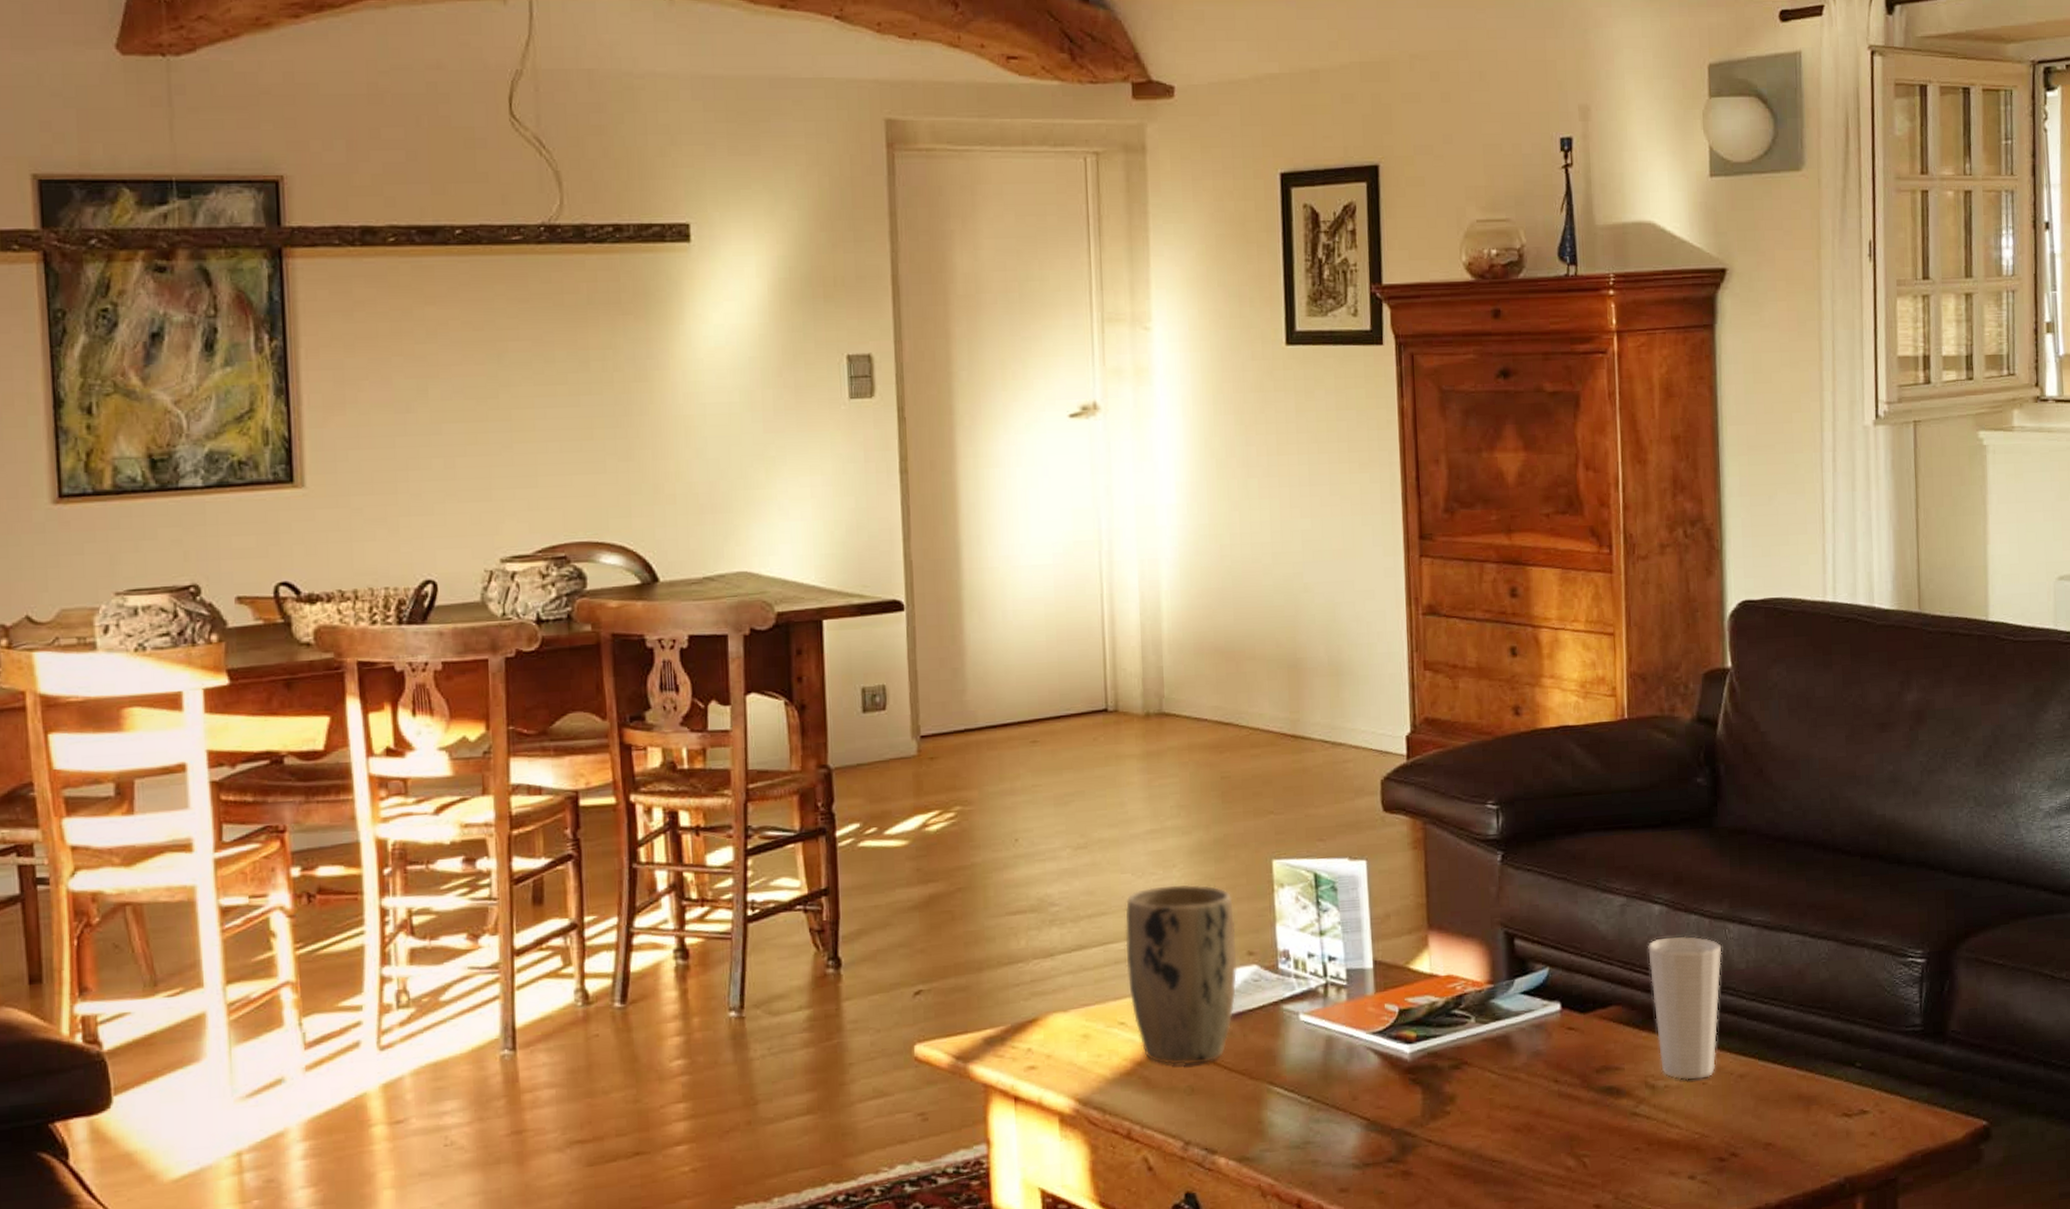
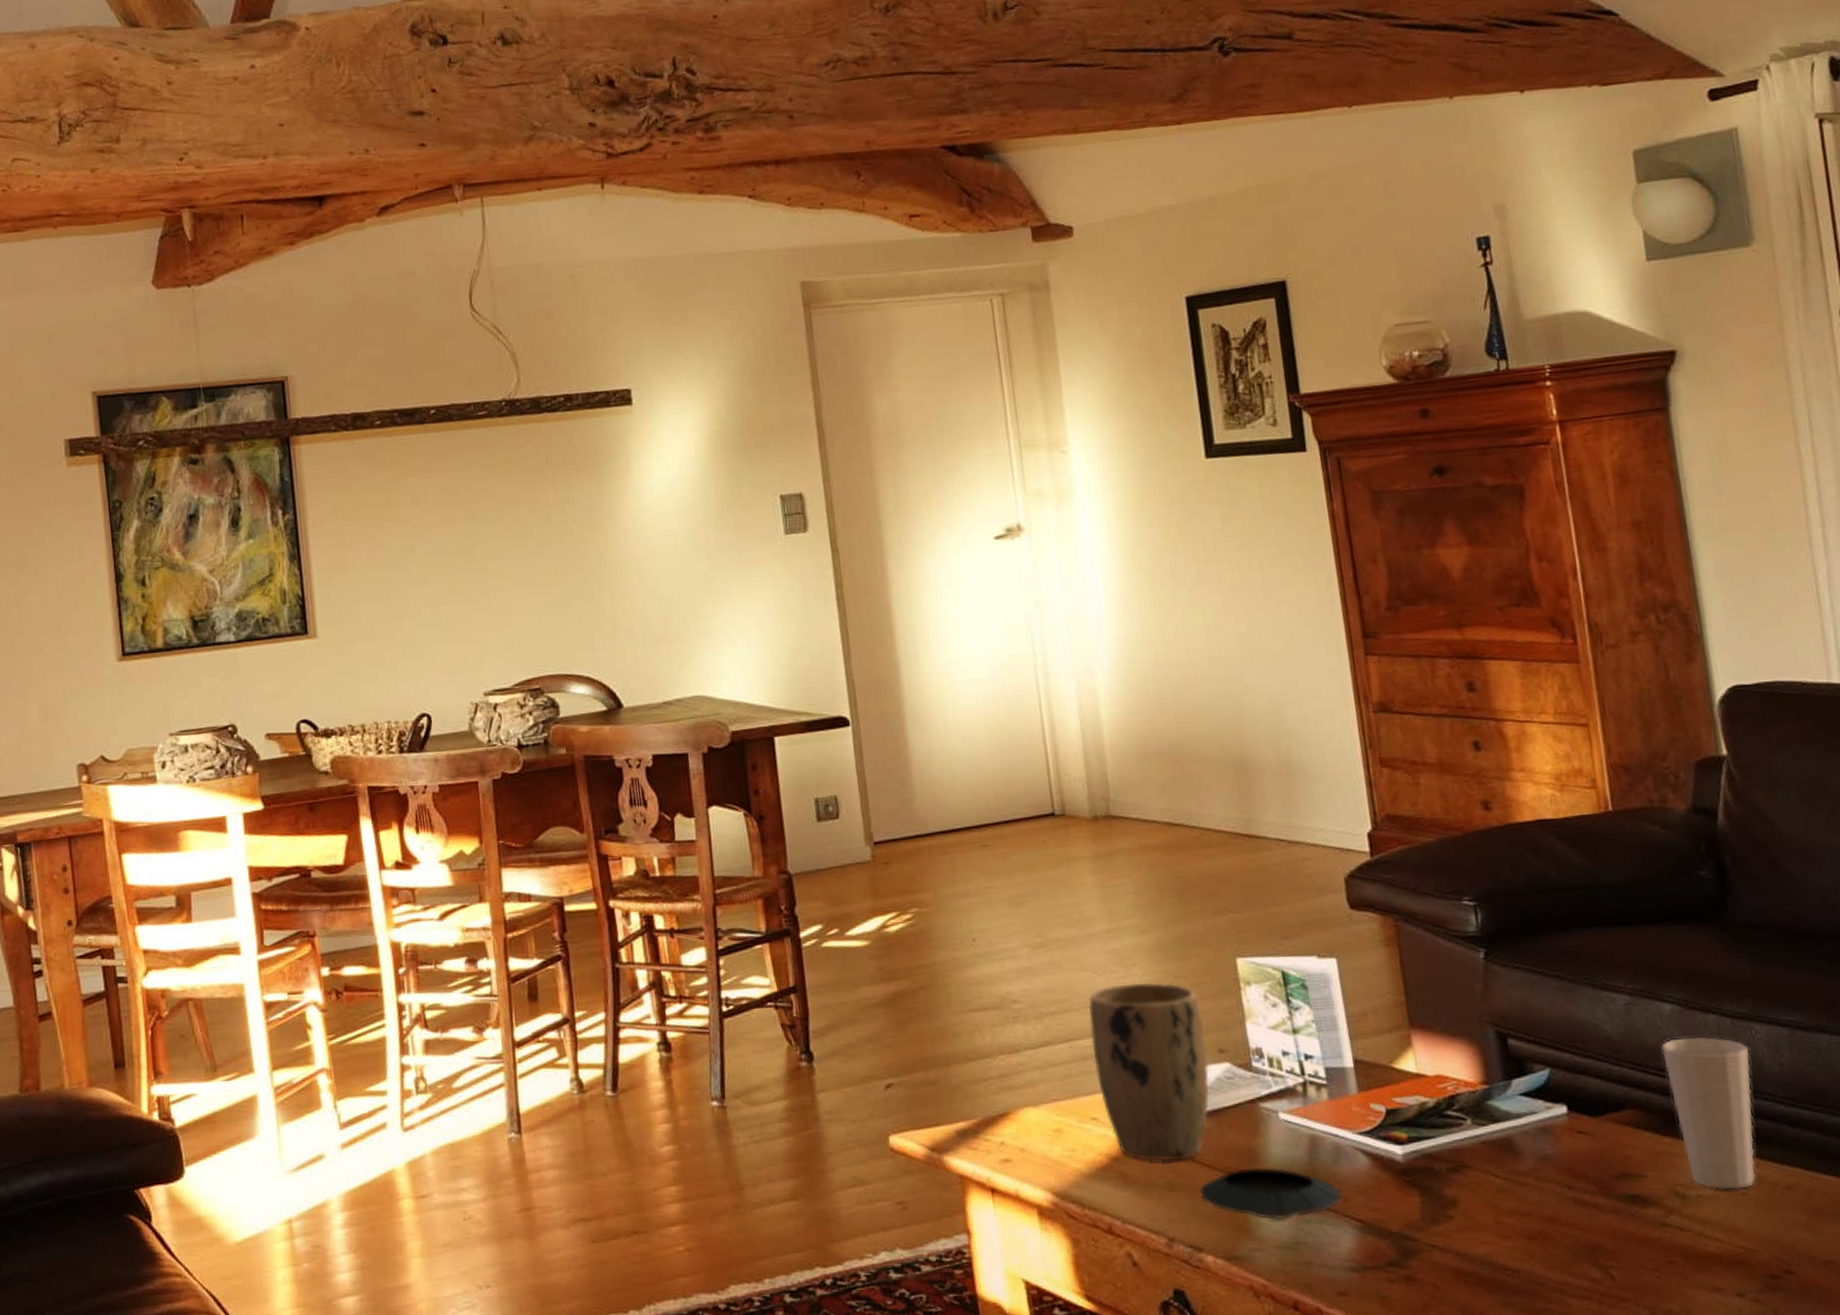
saucer: none [1218,1068,1351,1121] -> present [1199,1167,1341,1220]

